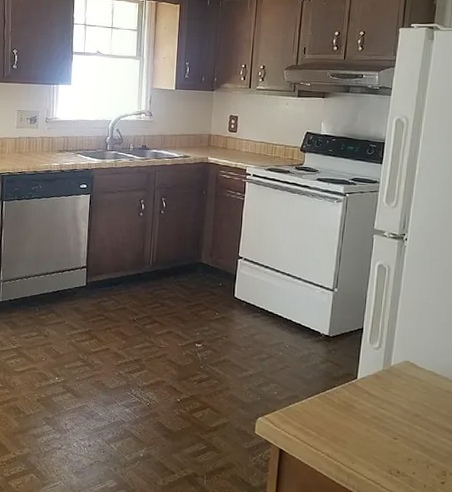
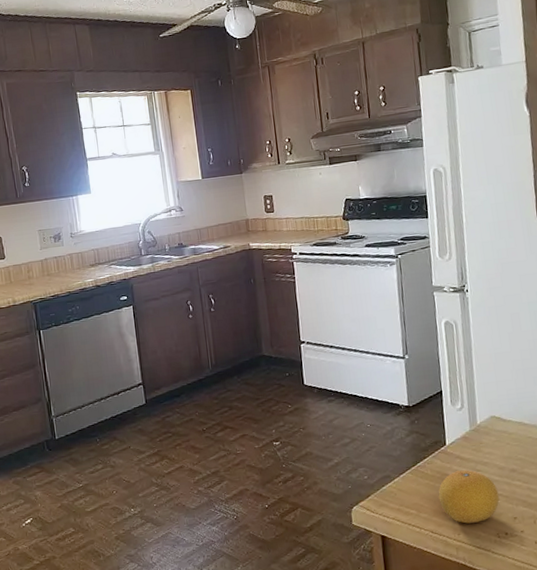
fruit: none [340,405,399,456] -> present [438,470,500,524]

